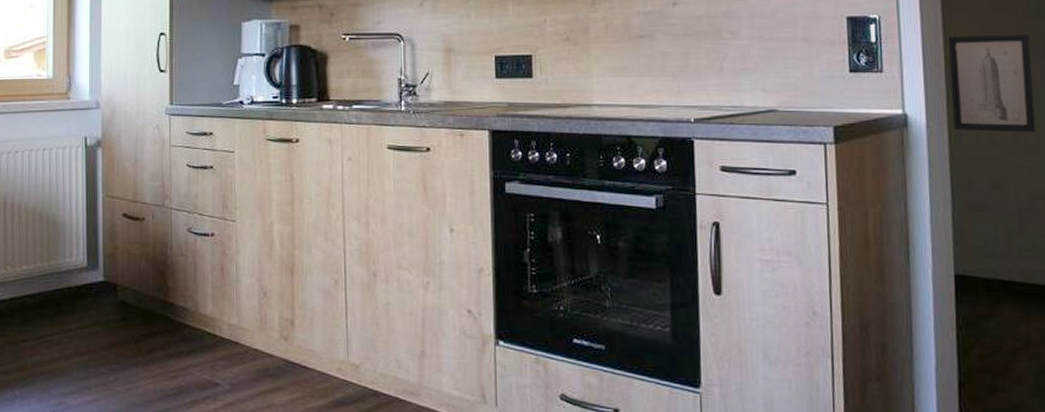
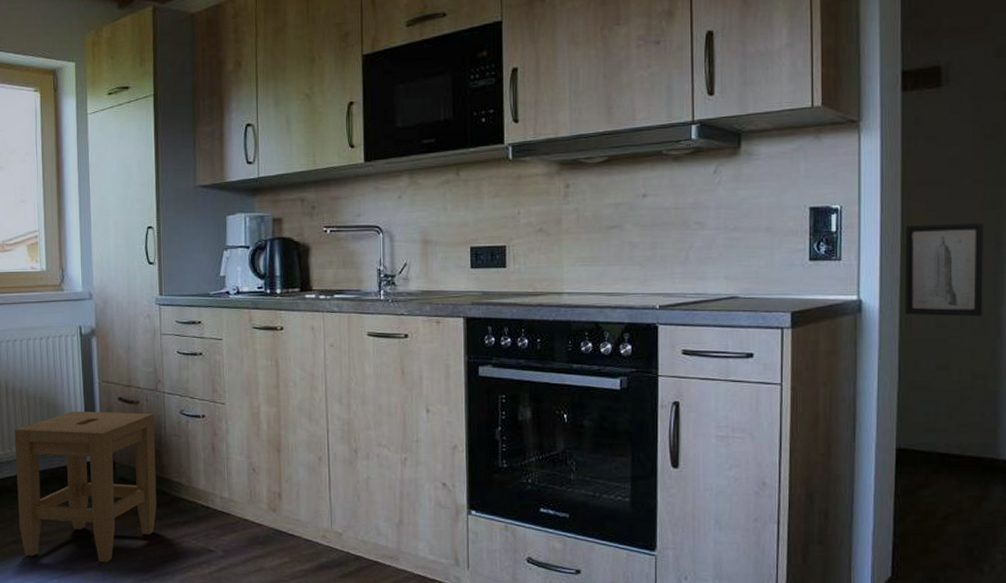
stool: none [10,228,160,397] -> present [14,411,157,562]

